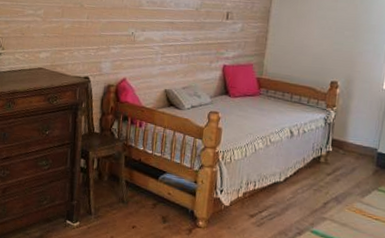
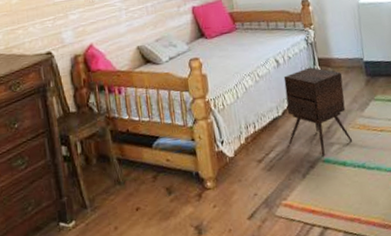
side table: none [282,145,353,227] -> present [283,67,353,155]

